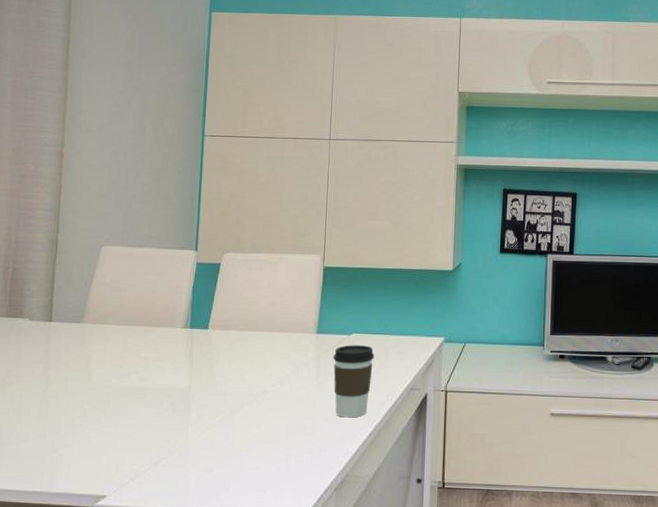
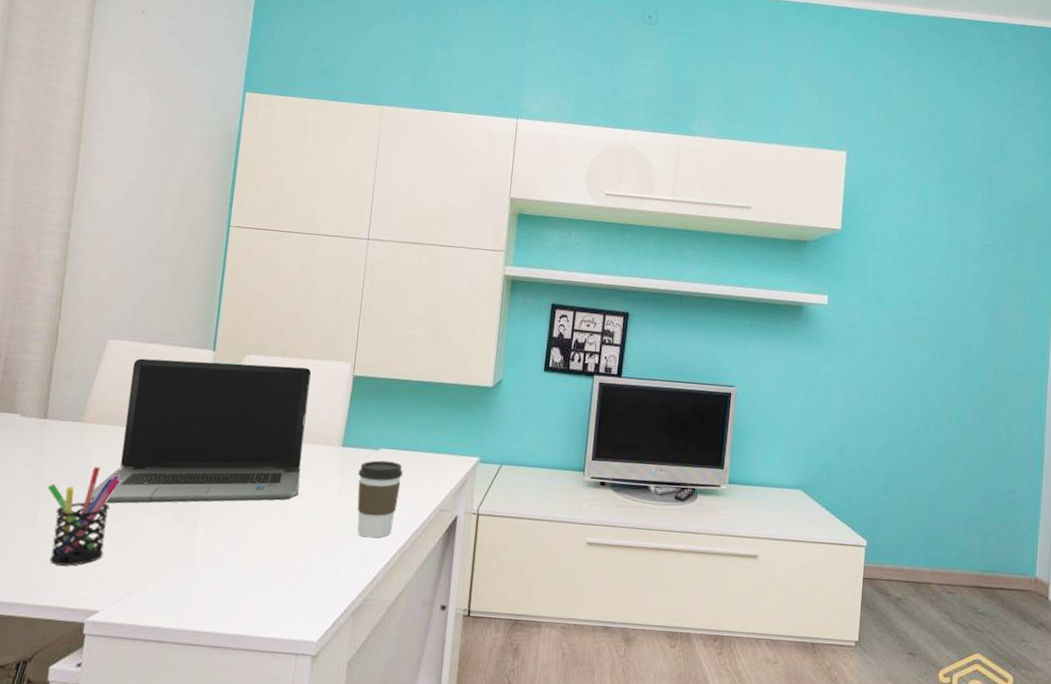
pen holder: none [55,364,120,455] -> present [47,467,121,566]
laptop computer: none [94,261,286,397] -> present [91,358,312,504]

